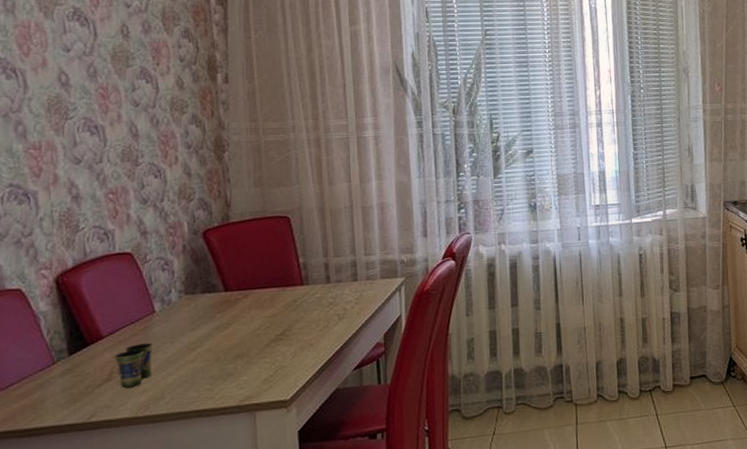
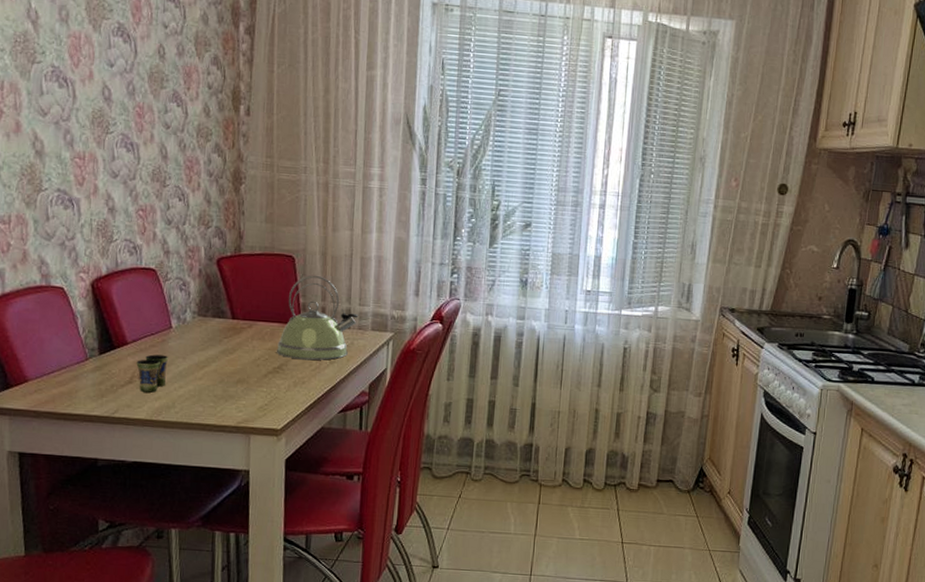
kettle: none [277,231,365,322] -> present [276,275,359,360]

